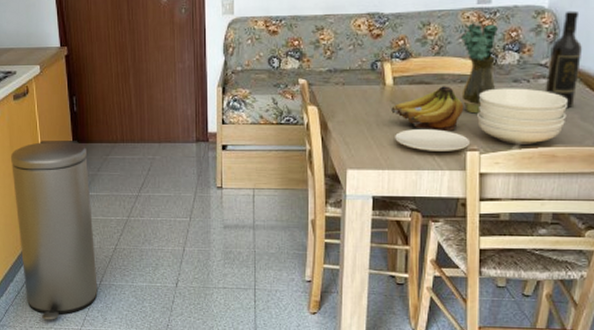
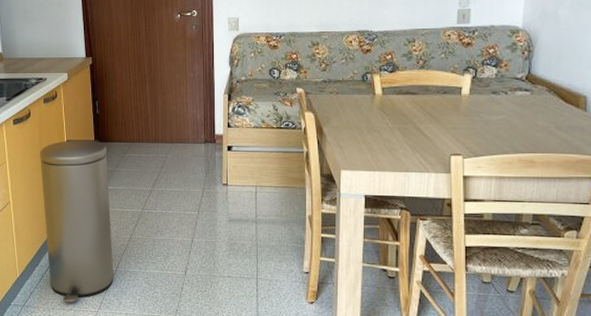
fruit: present [391,86,464,132] -> none [381,96,448,138]
plate: present [395,129,471,151] -> none [385,135,454,156]
vase: present [460,19,498,114] -> none [442,37,476,122]
bowl: present [477,88,569,144] -> none [460,99,544,151]
wine bottle: present [544,10,583,107] -> none [521,30,556,117]

